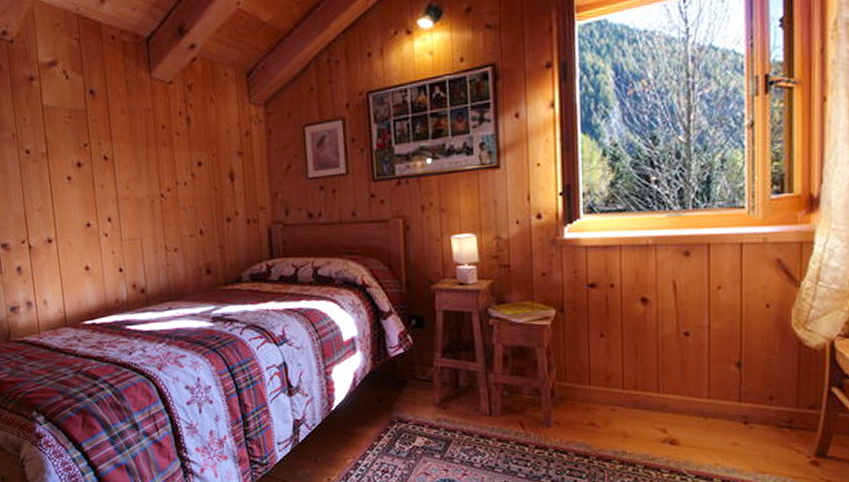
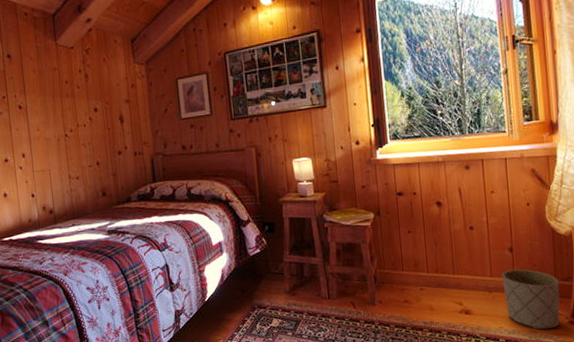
planter: none [724,390,802,470] -> present [502,269,560,330]

